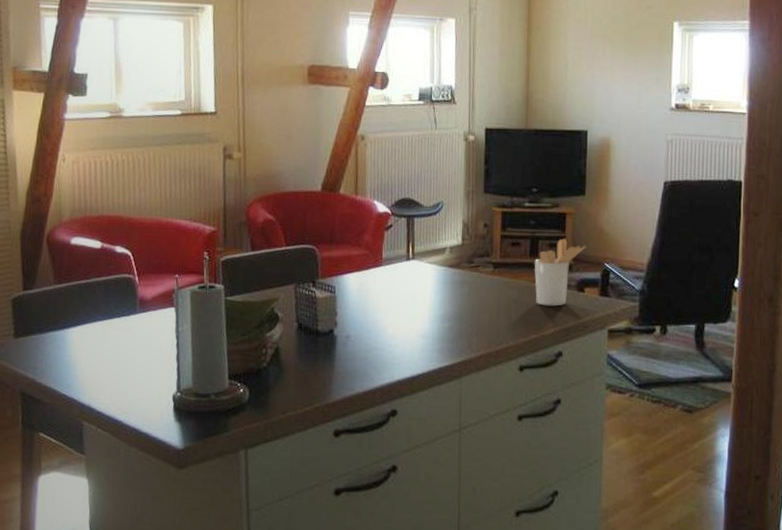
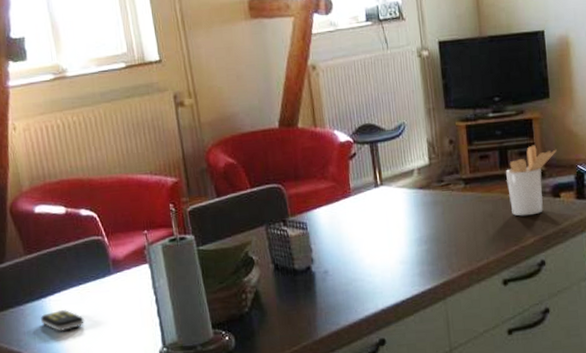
remote control: none [60,342,103,365] -> present [41,309,84,332]

